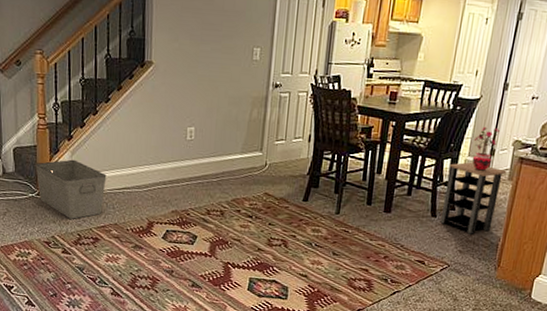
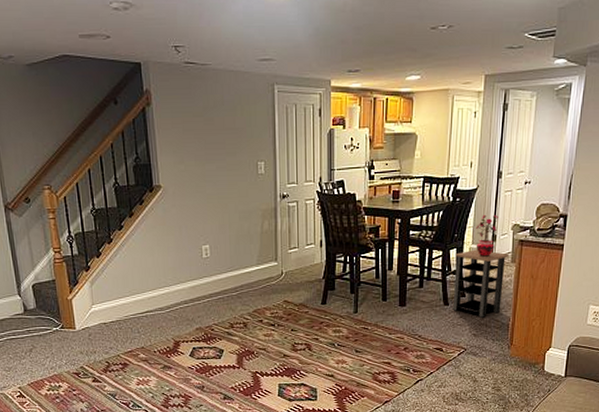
storage bin: present [35,159,107,219] -> none [56,289,129,348]

